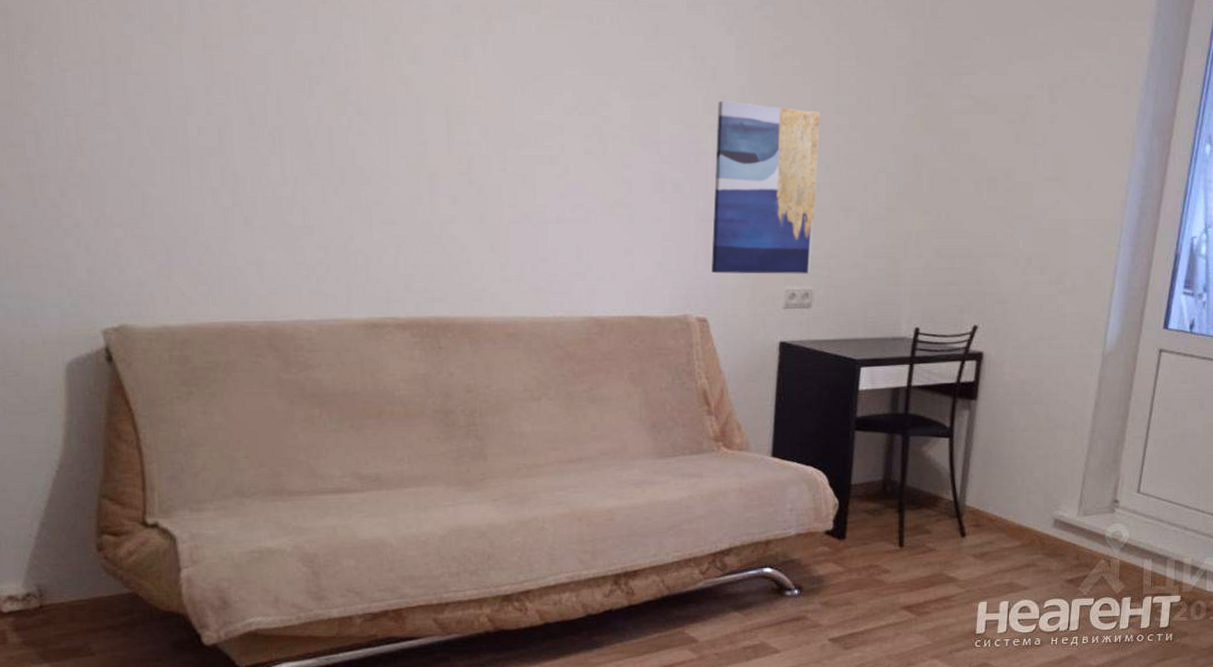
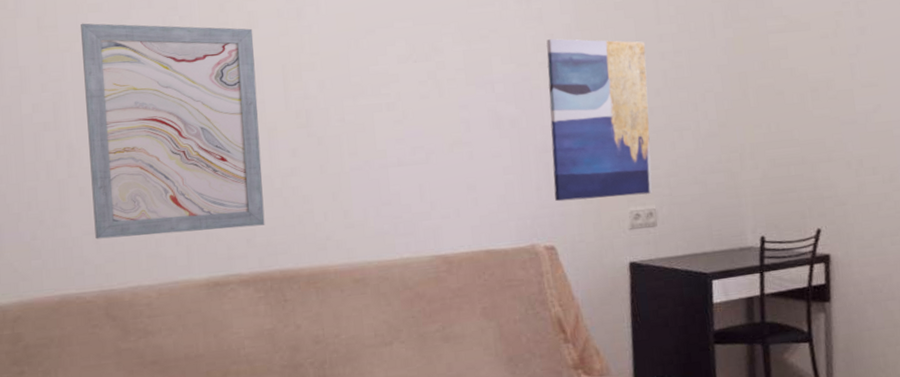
wall art: none [245,45,423,272] -> present [81,23,265,239]

